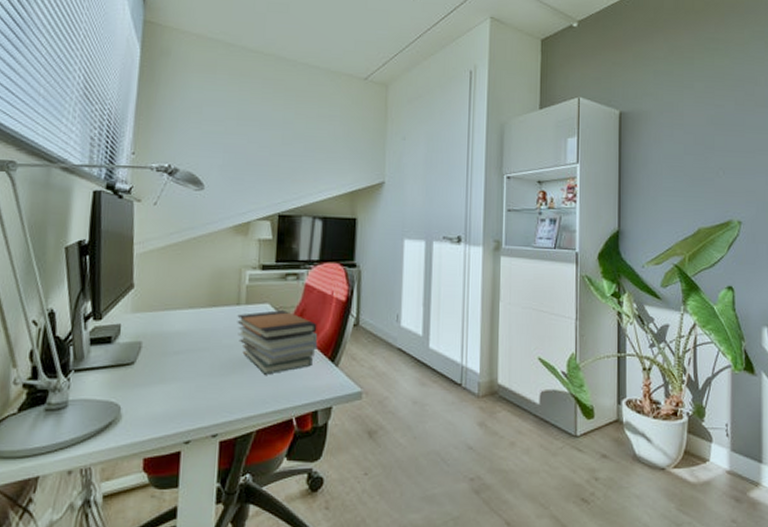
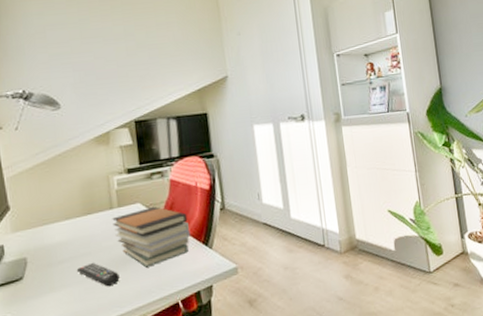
remote control: none [191,359,235,389] -> present [76,262,120,287]

